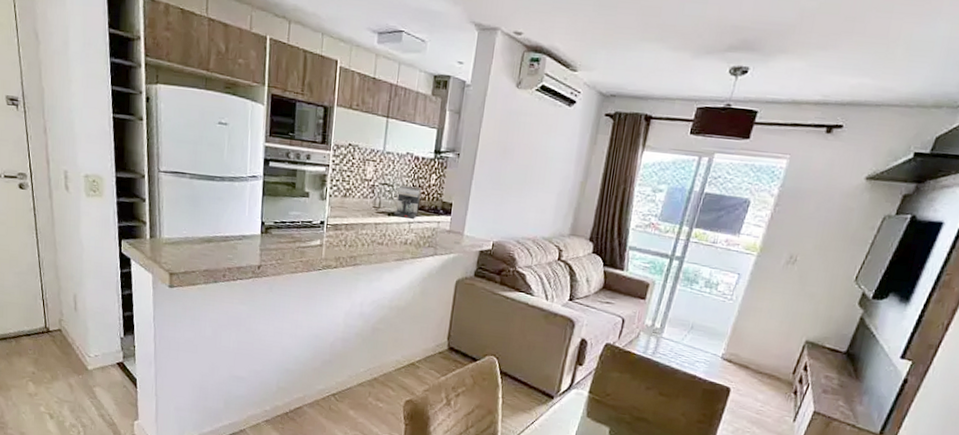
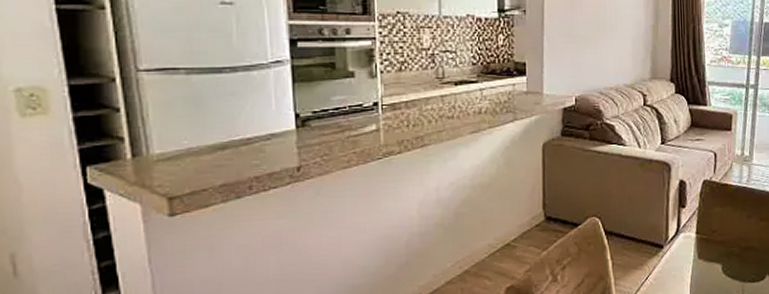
coffee maker: present [393,184,422,220] -> none [461,49,491,86]

